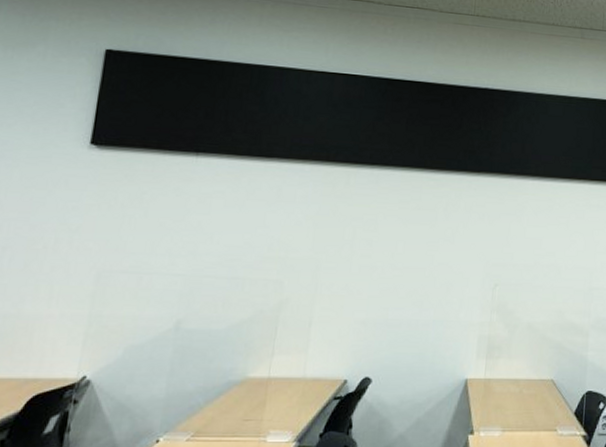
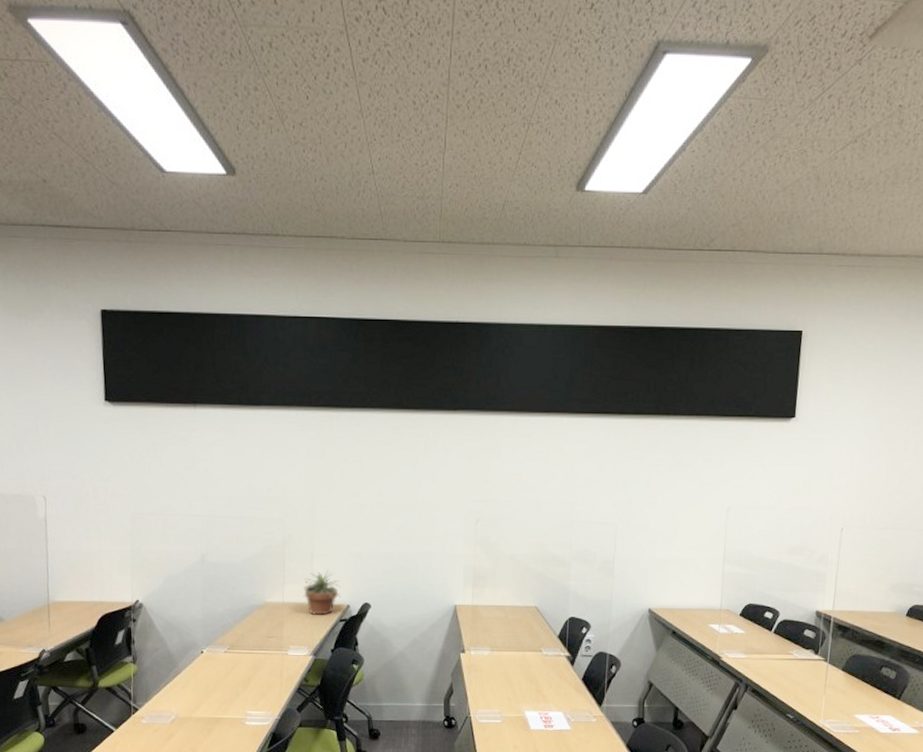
potted plant: none [293,339,340,392] -> present [302,570,341,615]

